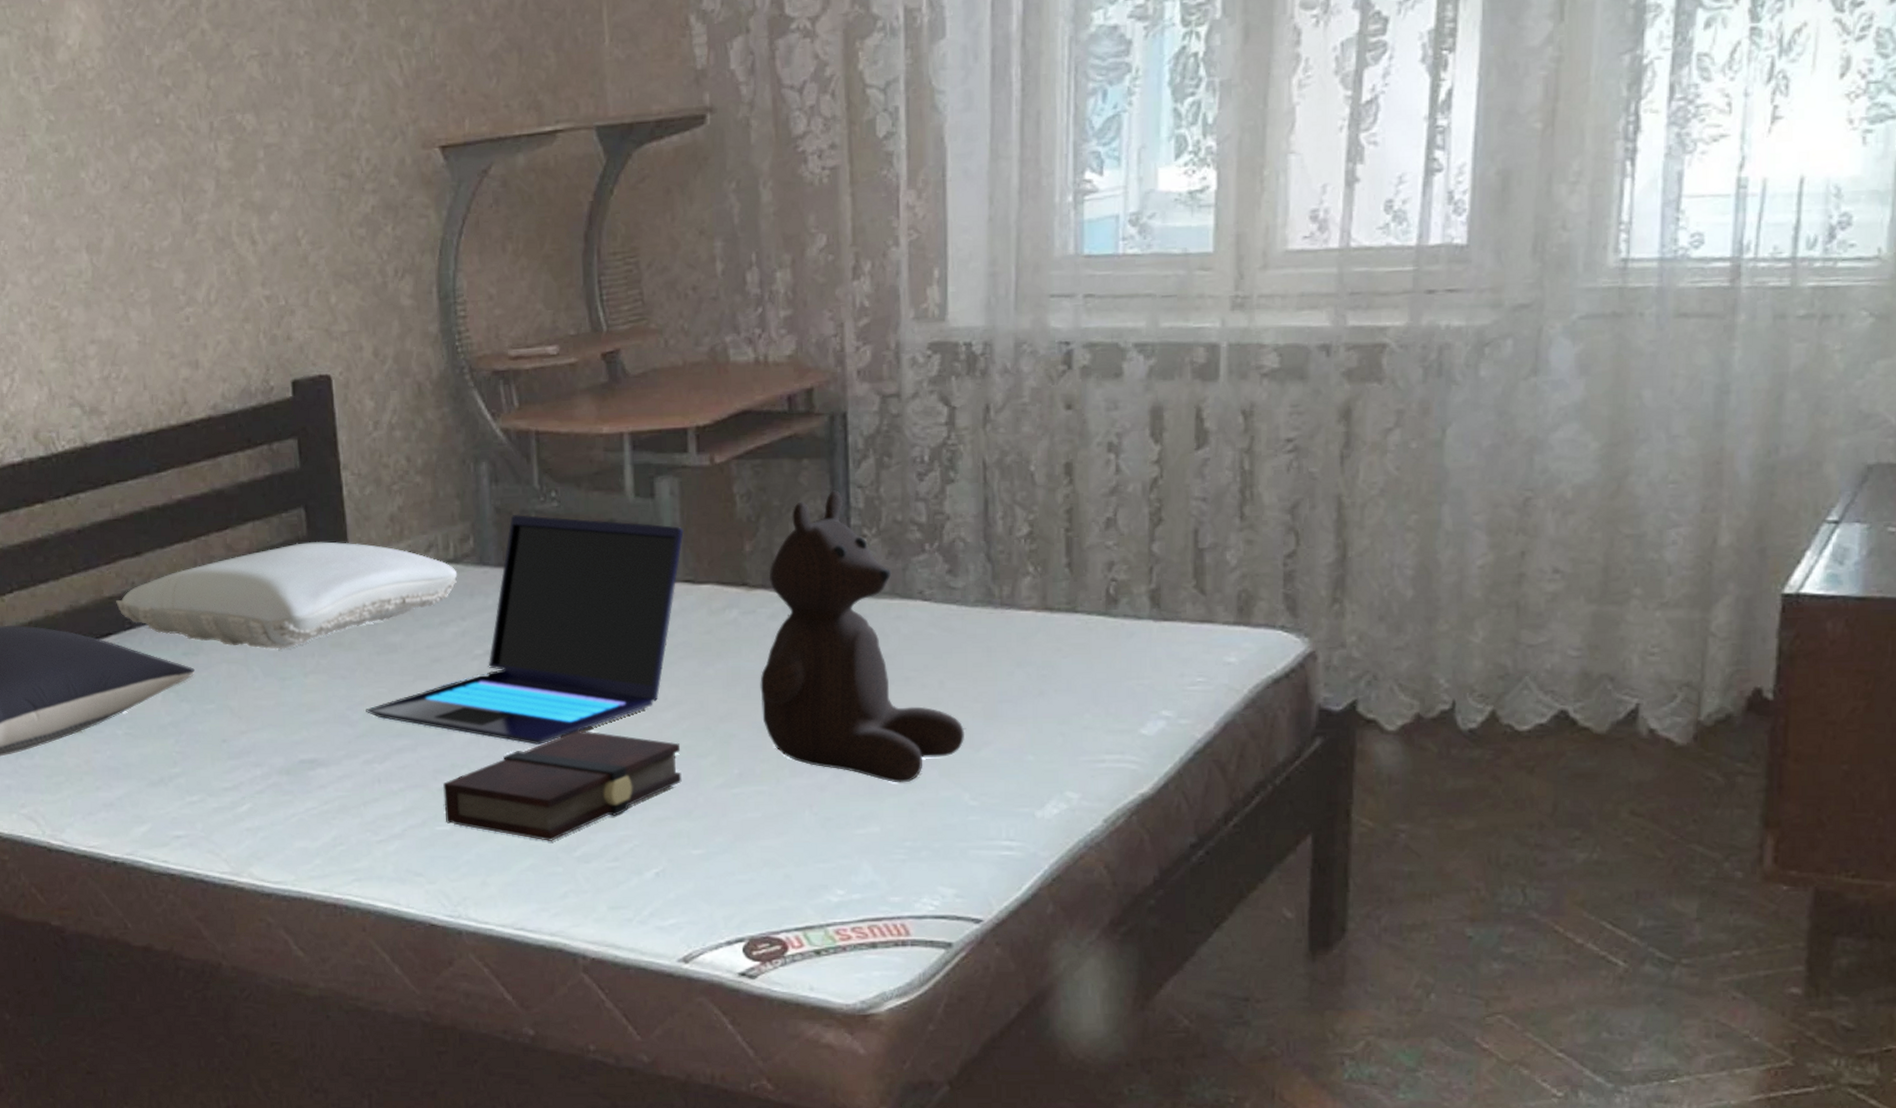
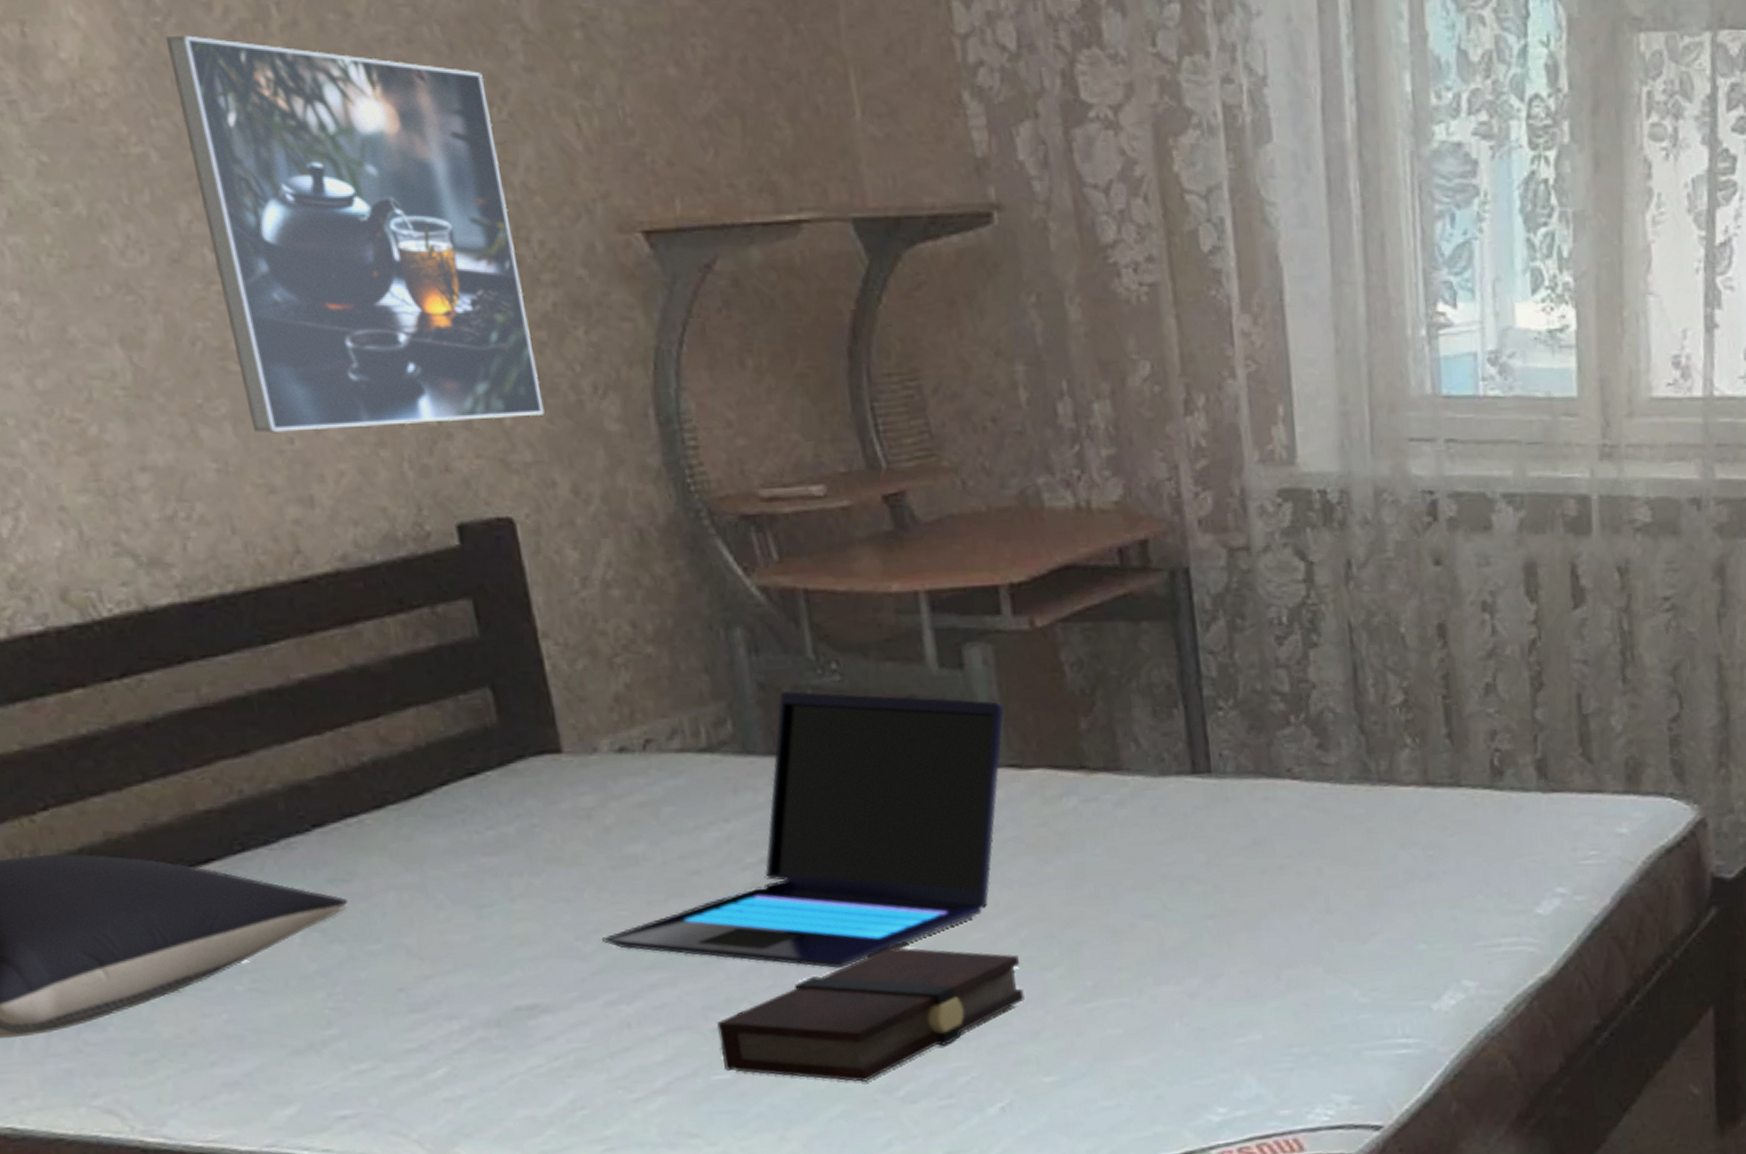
pillow: present [116,542,458,650] -> none [216,730,714,870]
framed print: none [134,20,359,313] -> present [166,35,545,433]
teddy bear: present [760,490,964,783] -> none [1110,657,1349,984]

